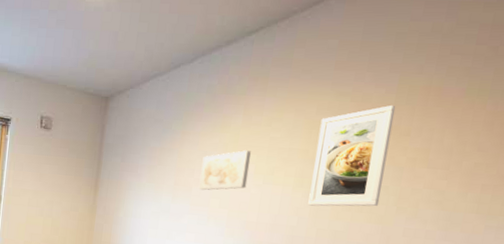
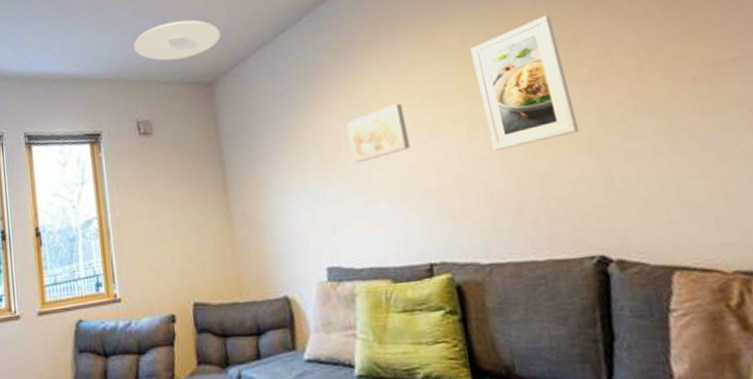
ceiling light: none [52,36,126,72] -> present [133,20,221,61]

